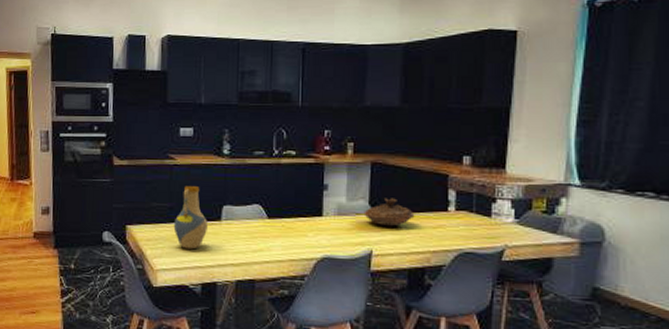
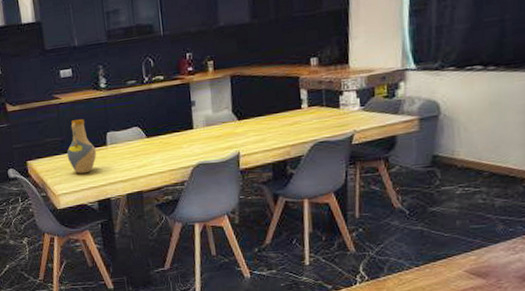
decorative bowl: present [364,198,415,227] -> none [228,104,273,130]

